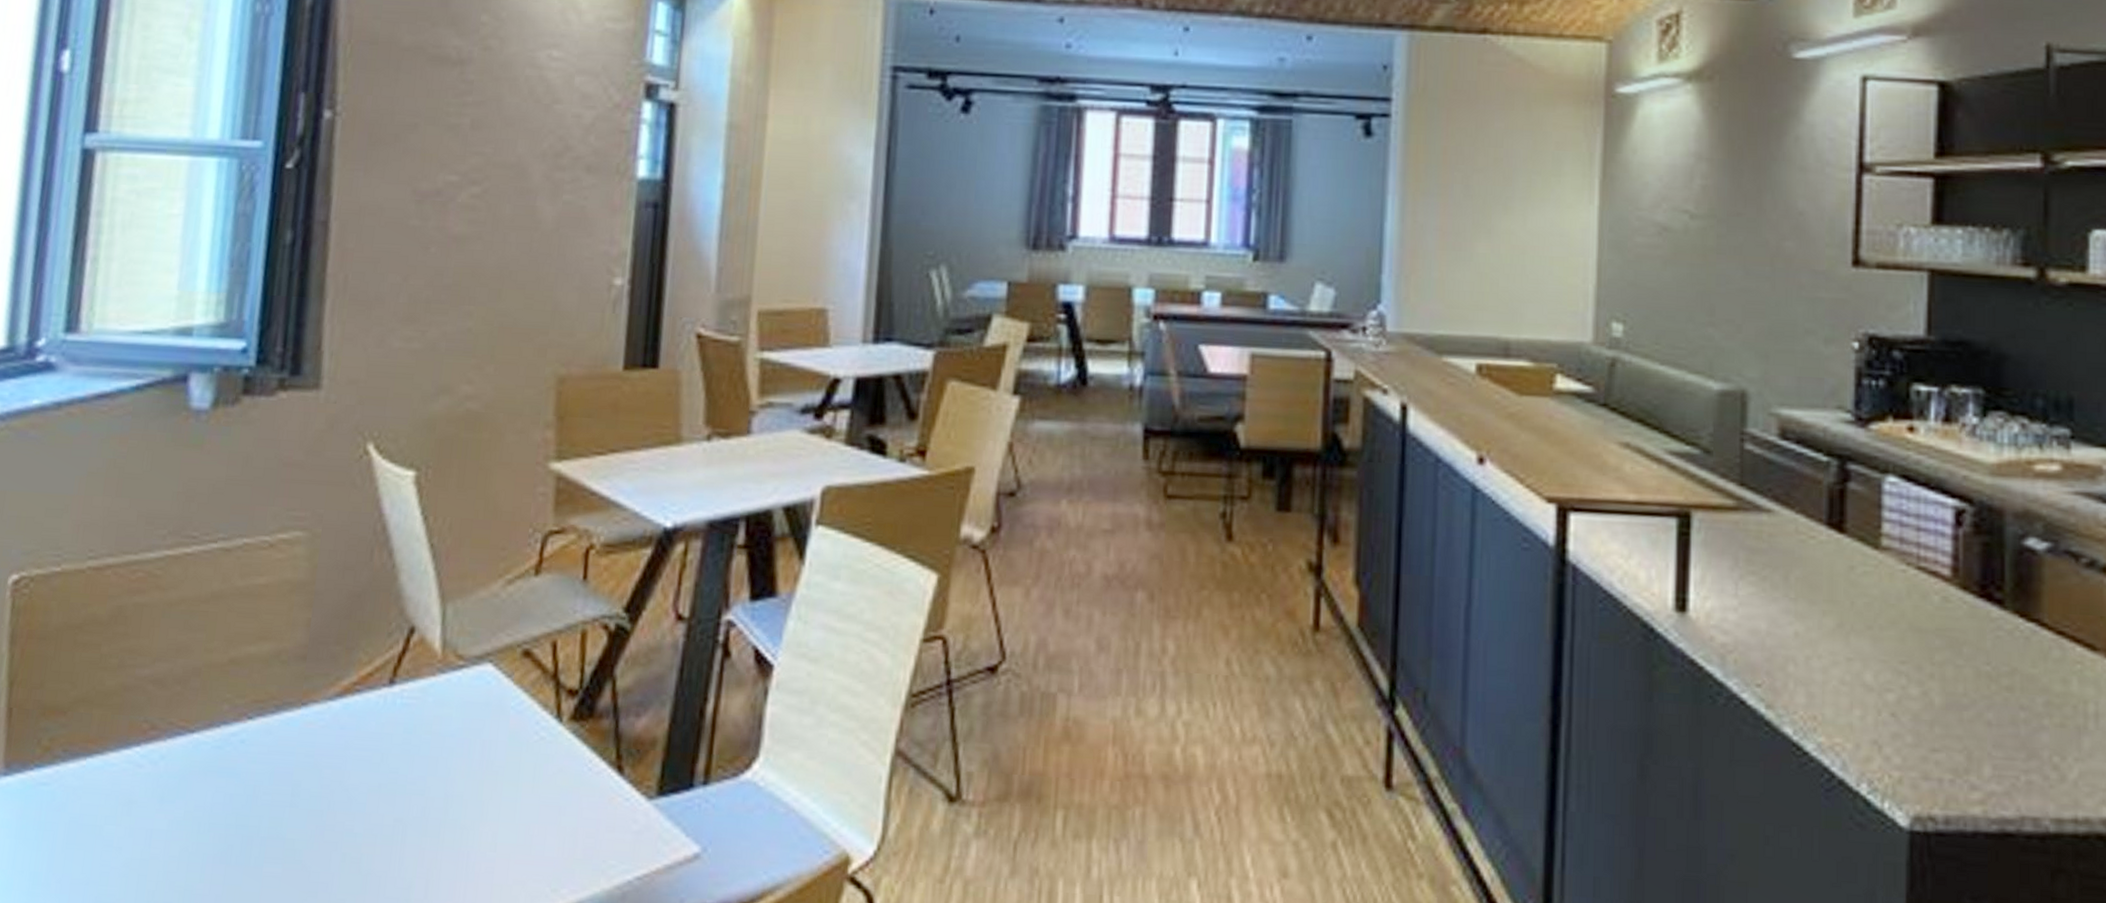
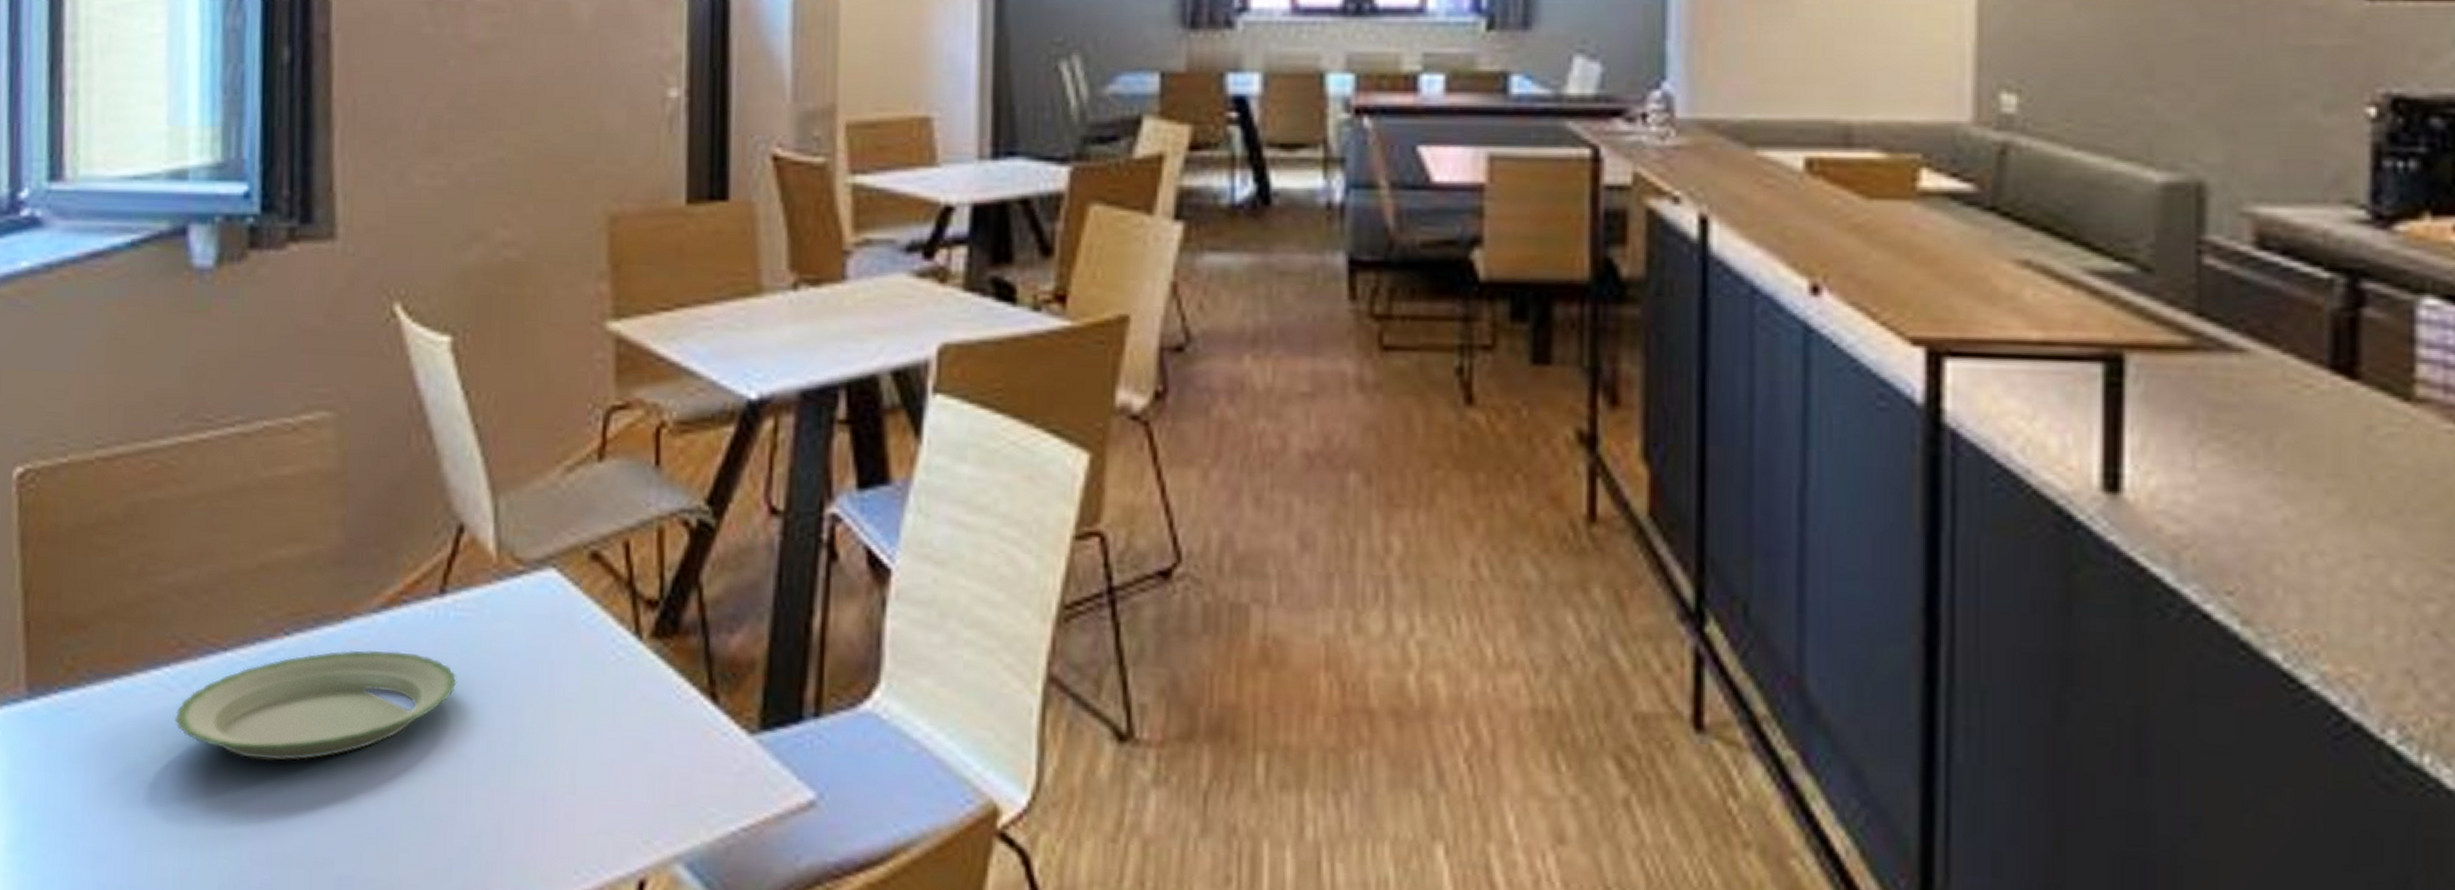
plate: none [141,732,399,827] -> present [175,650,457,761]

